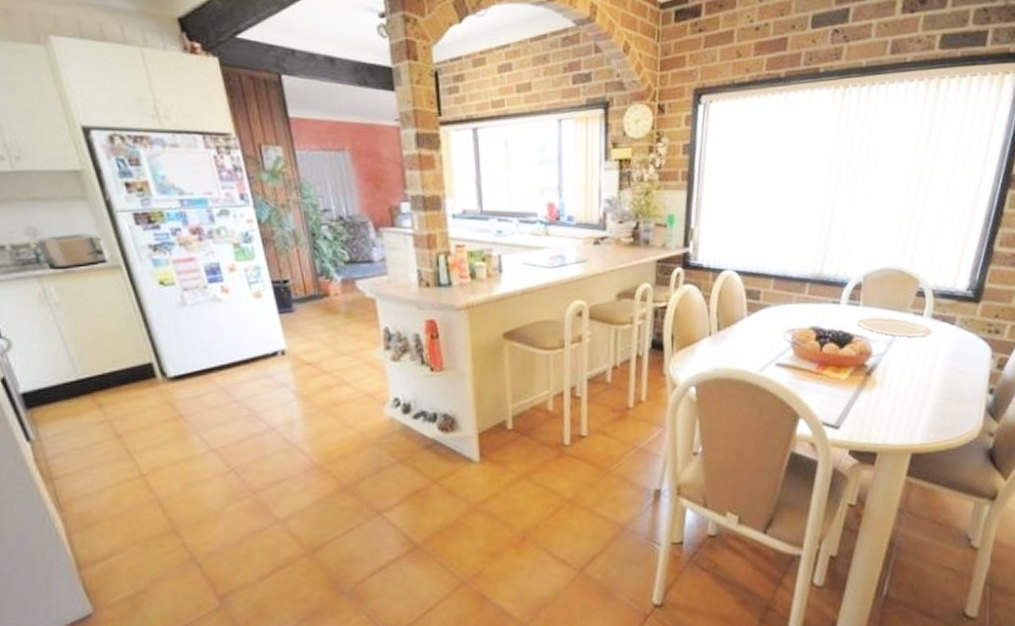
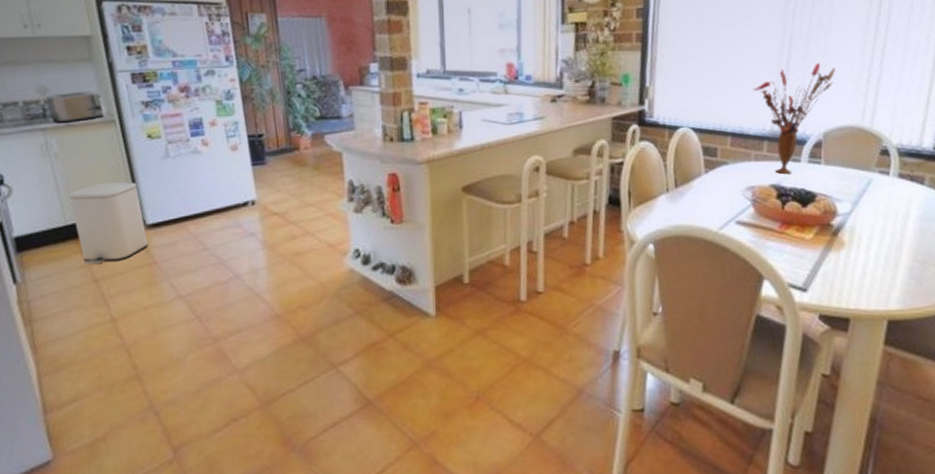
pedal bin: none [78,332,172,421] -> present [69,181,148,265]
bouquet: none [797,202,880,317] -> present [753,62,836,175]
plate: present [857,317,932,338] -> none [820,175,900,198]

